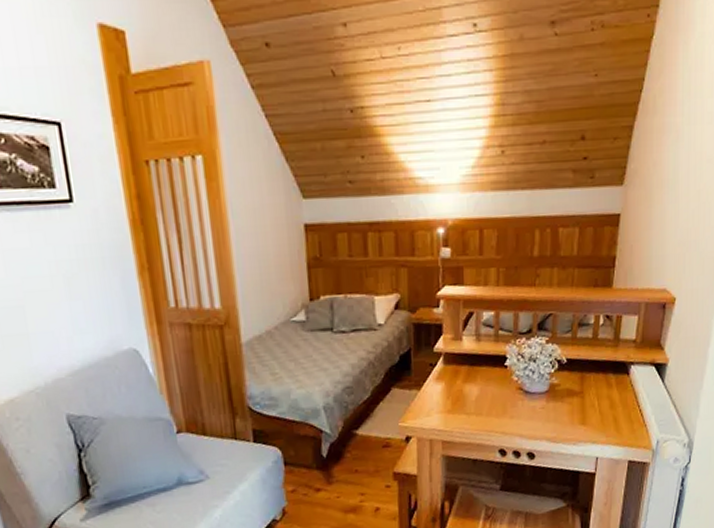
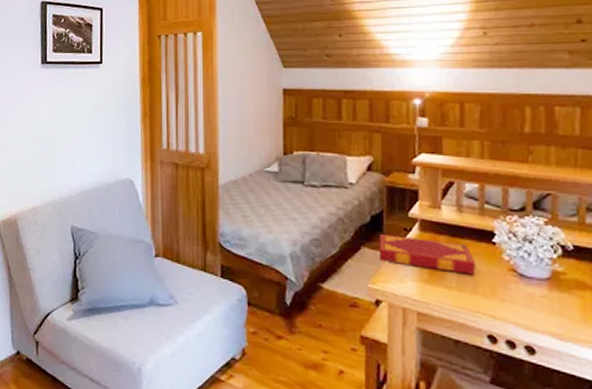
hardback book: none [407,370,491,400] -> present [378,233,476,275]

